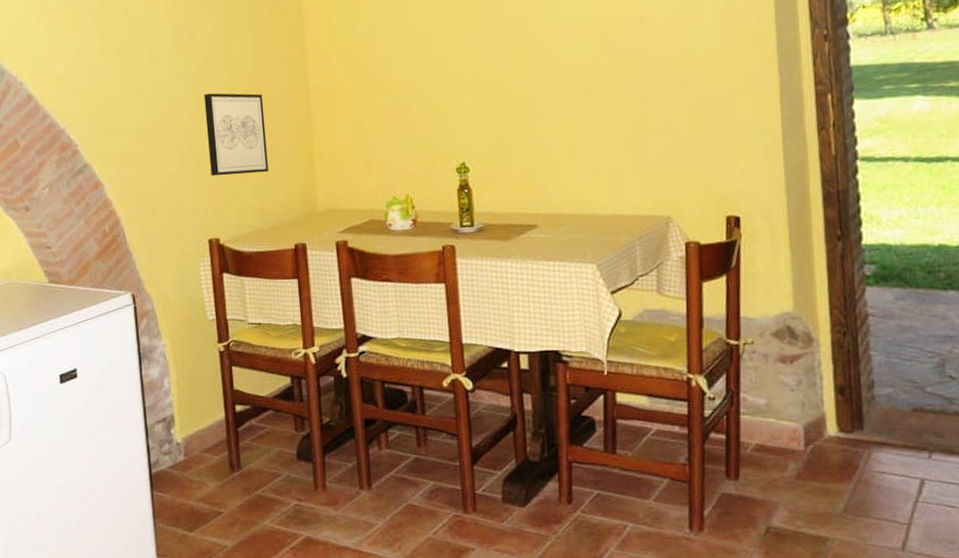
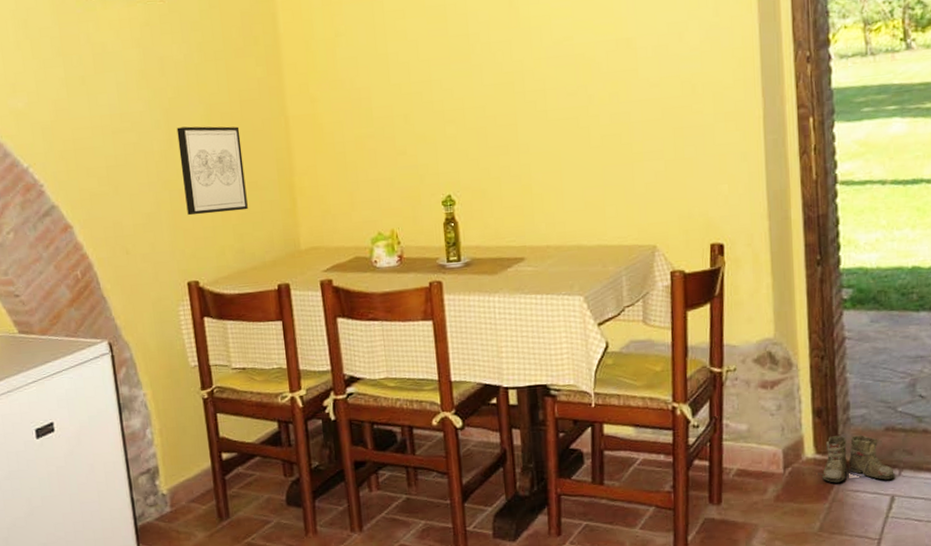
boots: none [841,414,924,463] -> present [817,435,895,483]

